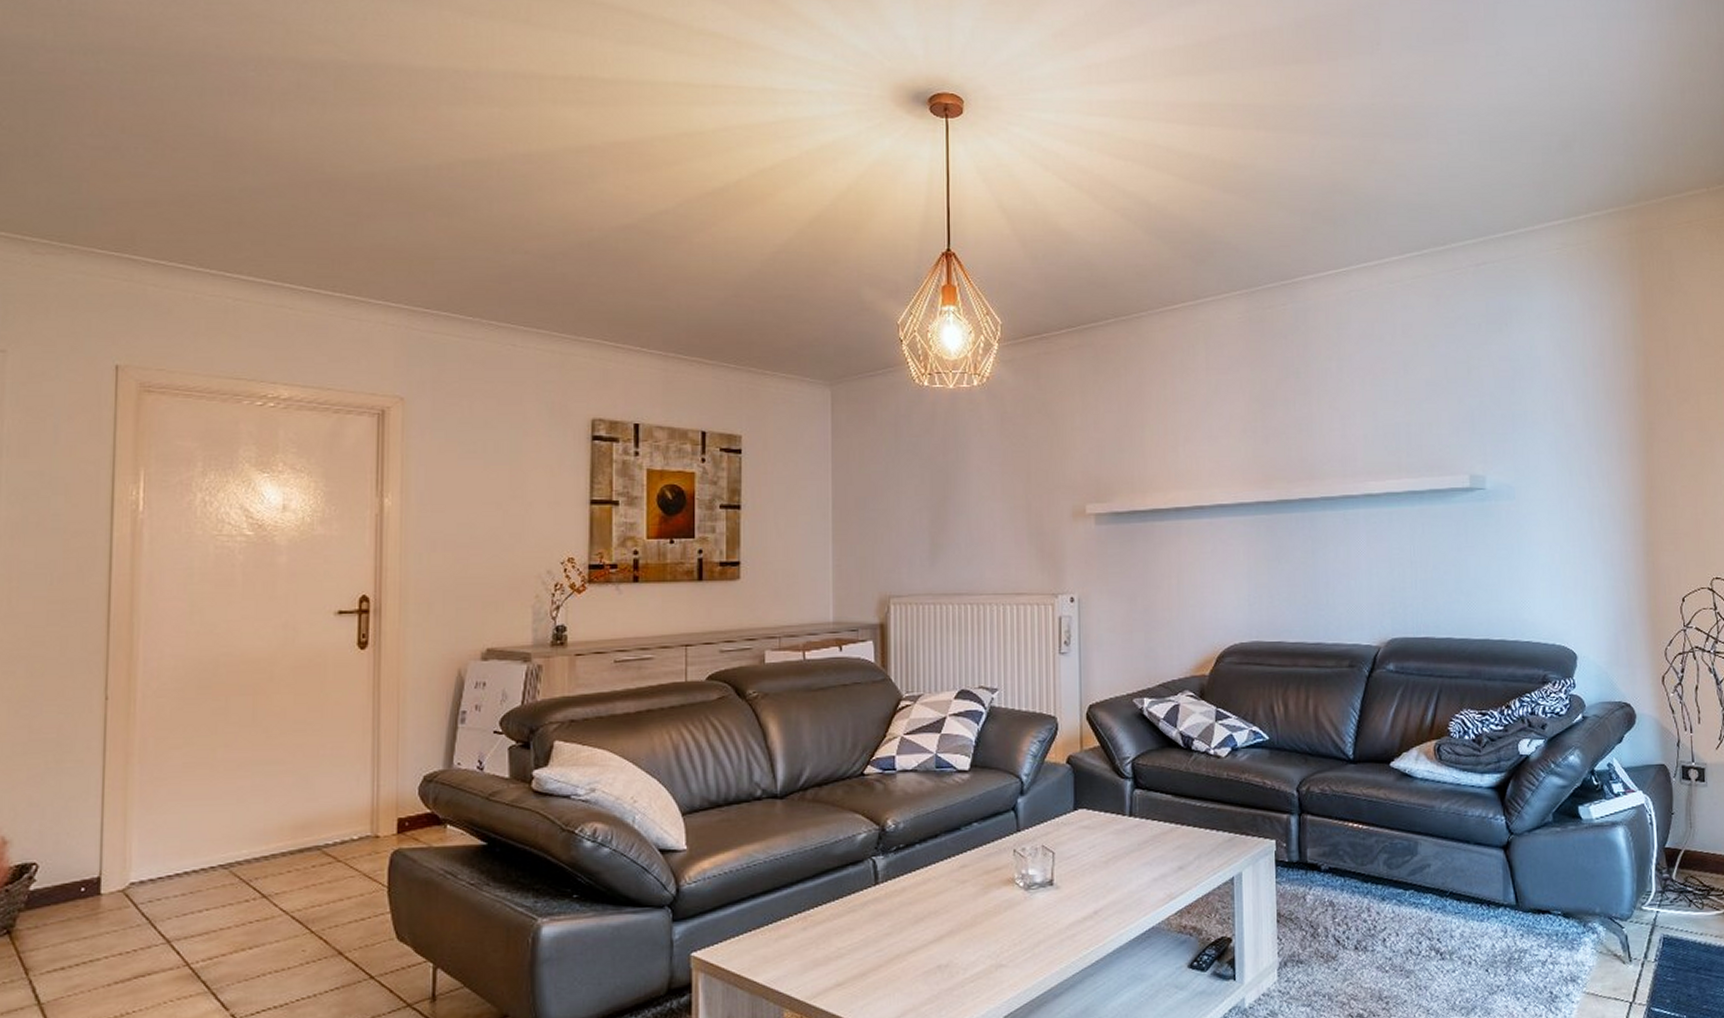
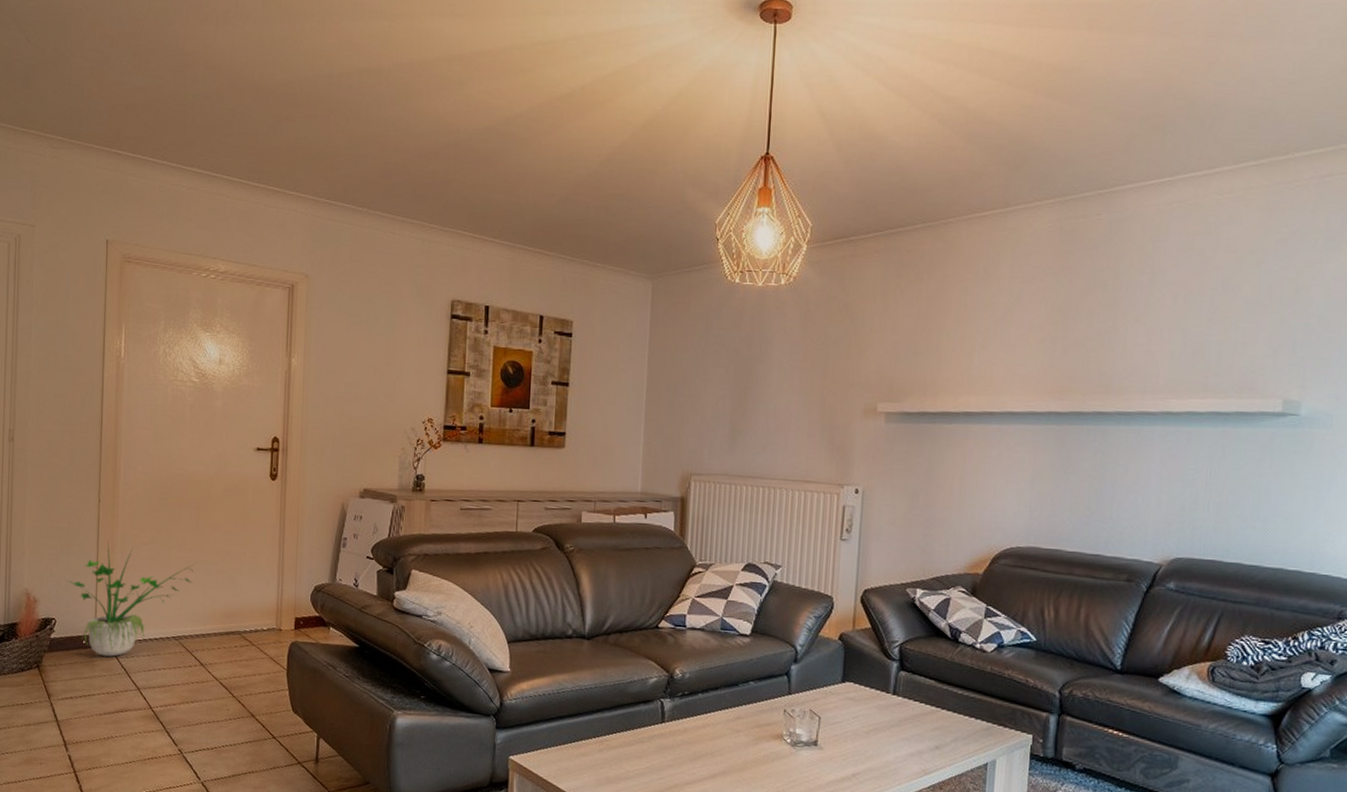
potted plant: none [55,748,255,905] -> present [67,540,197,657]

